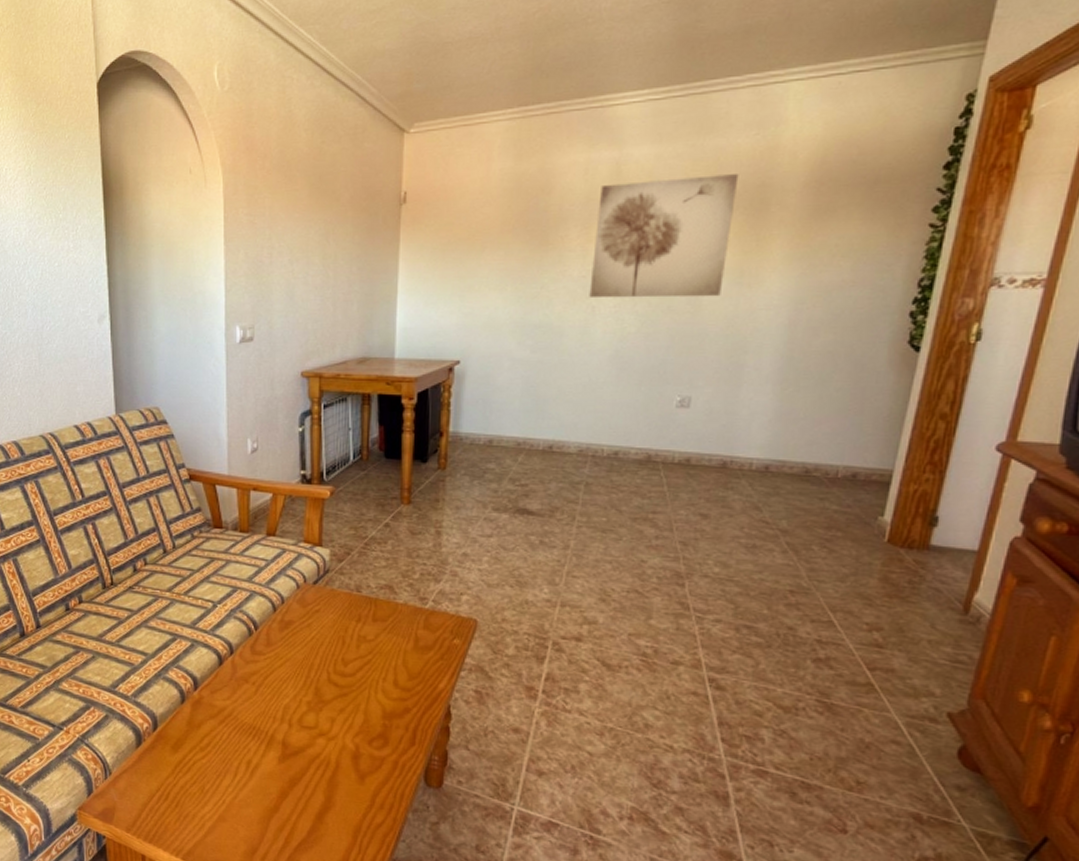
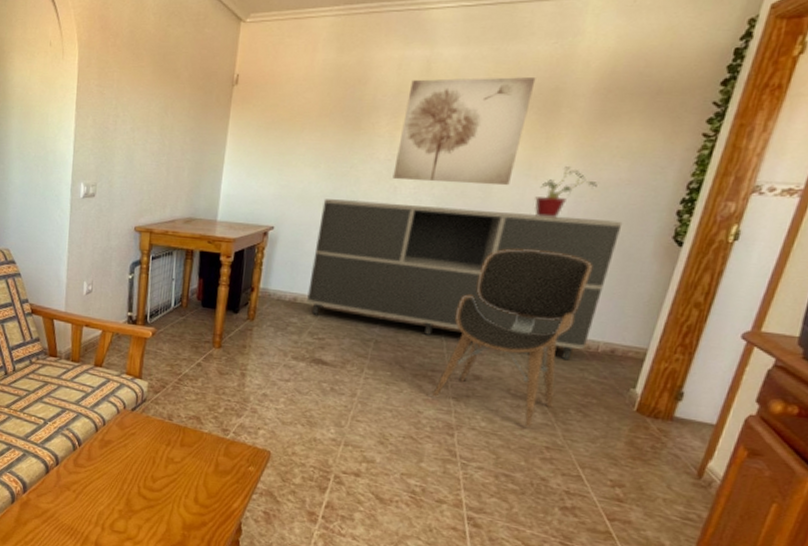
sideboard: none [504,325,851,490] -> present [307,199,623,361]
chair: none [656,367,821,570] -> present [432,248,592,428]
potted plant: none [751,271,819,330] -> present [534,166,598,219]

